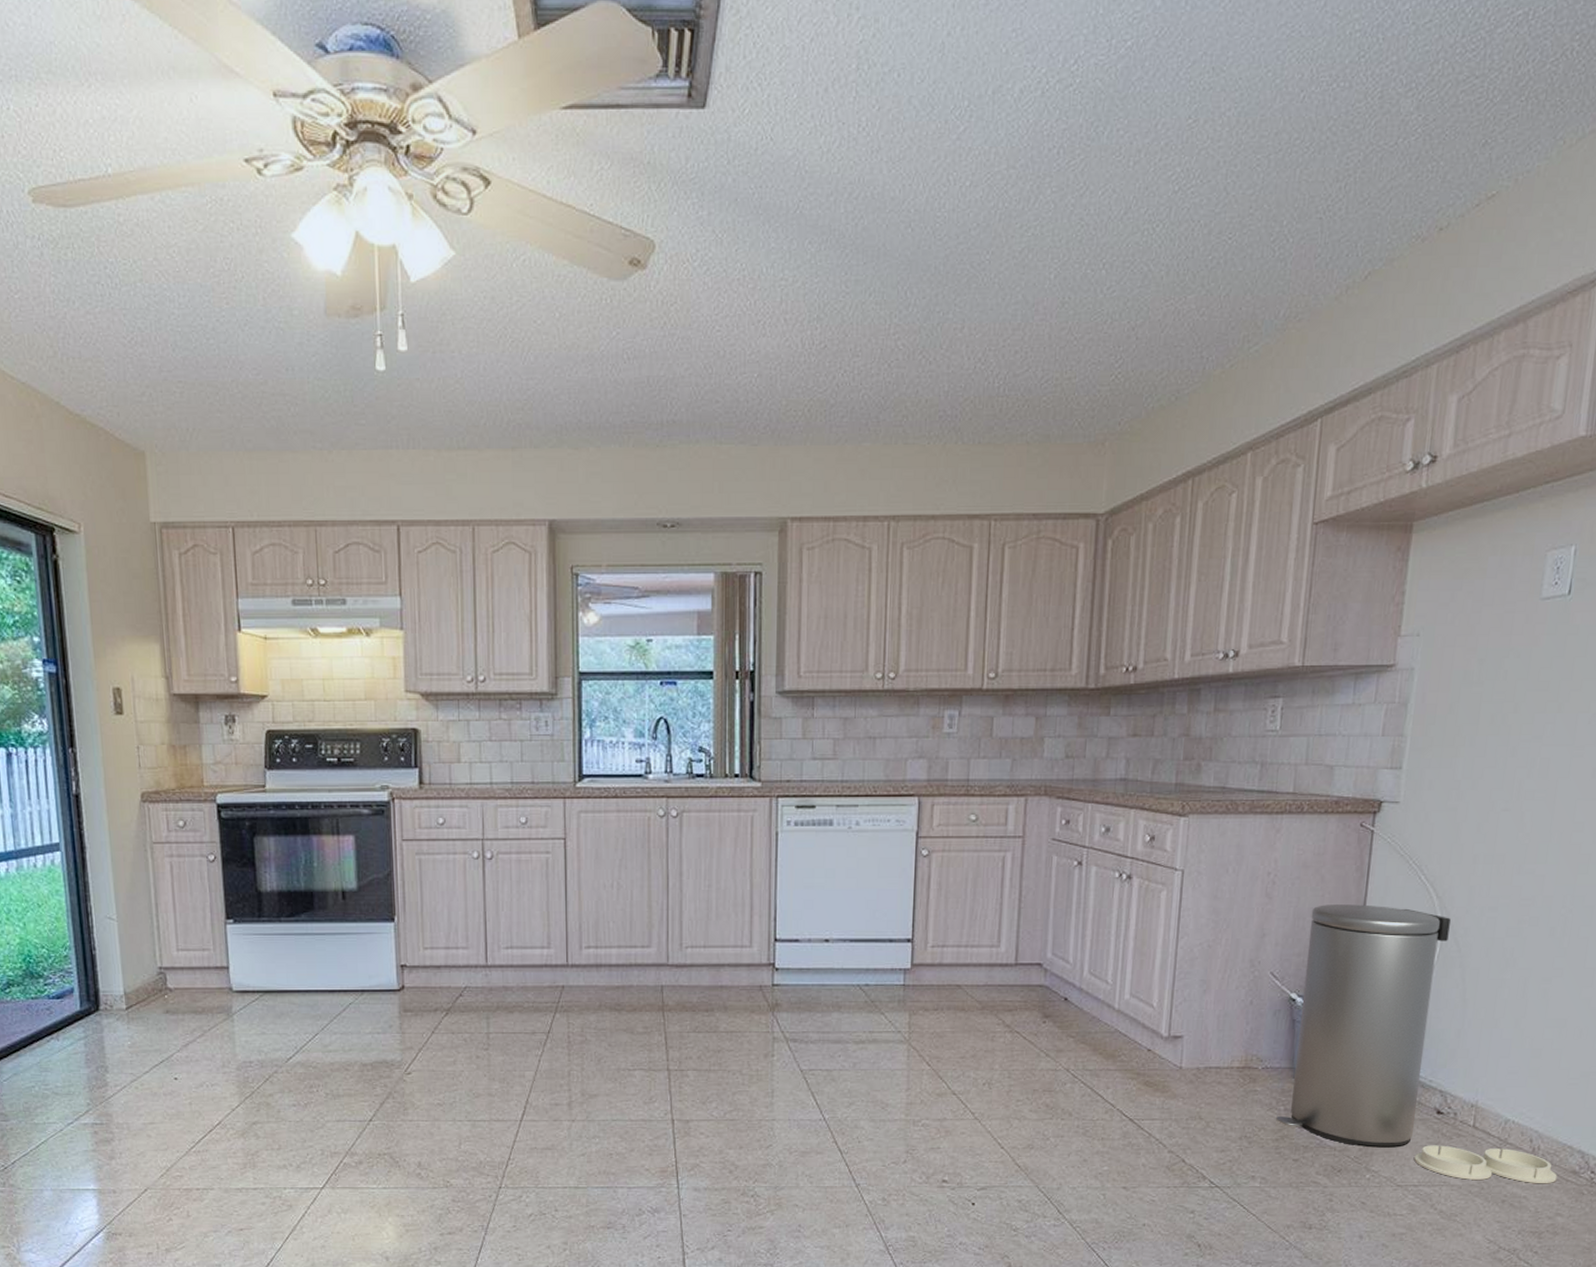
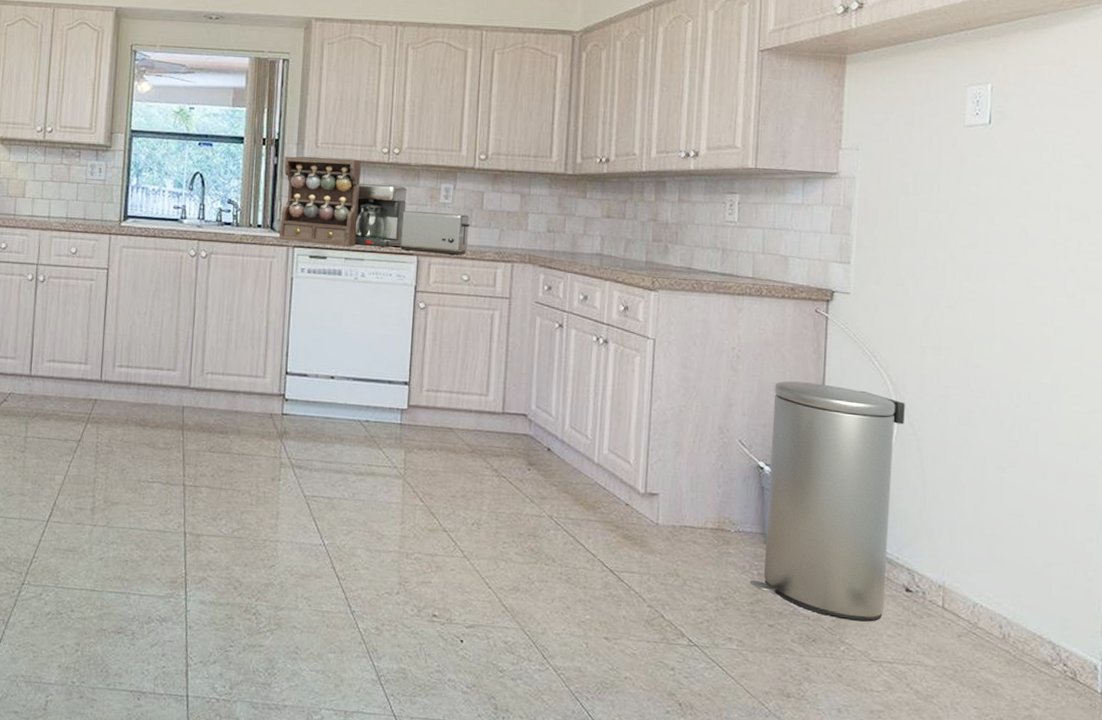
spice rack: none [760,688,851,793] -> present [279,156,361,248]
coffee maker: none [847,717,906,791] -> present [355,184,407,249]
toaster: none [898,744,978,794] -> present [399,210,470,256]
pet bowl: present [1414,1145,1557,1184] -> none [887,622,1030,673]

